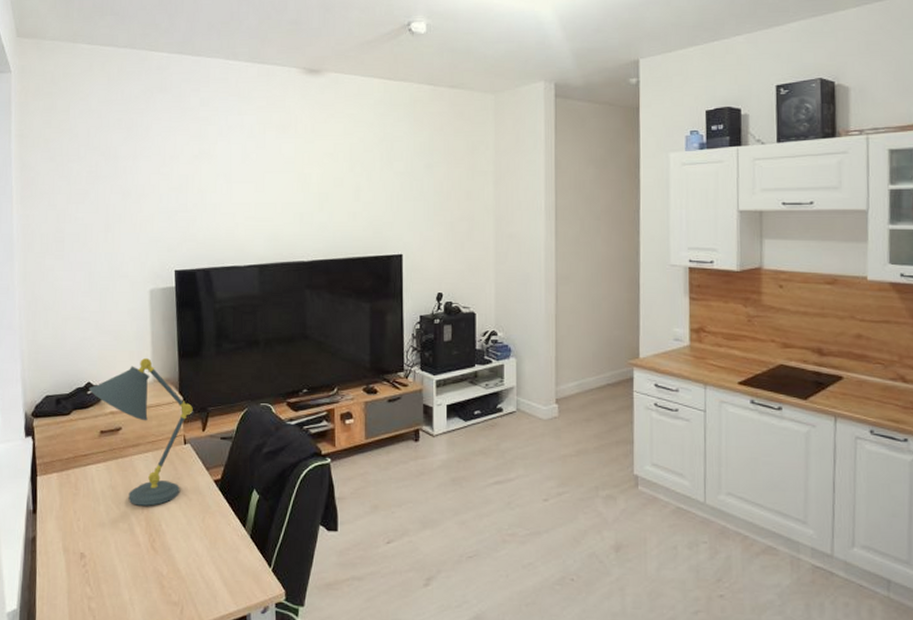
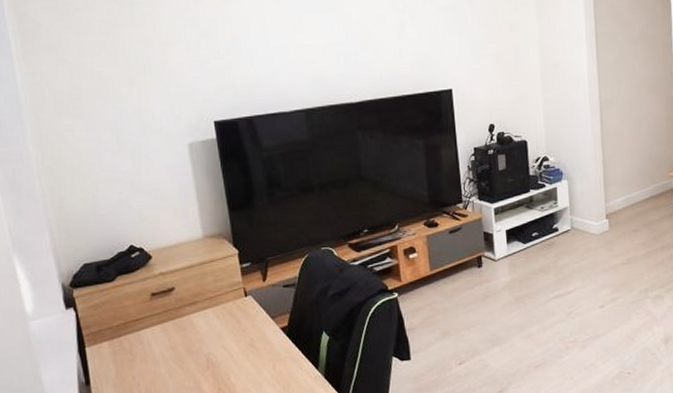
desk lamp: present [89,358,193,506] -> none [133,214,251,363]

